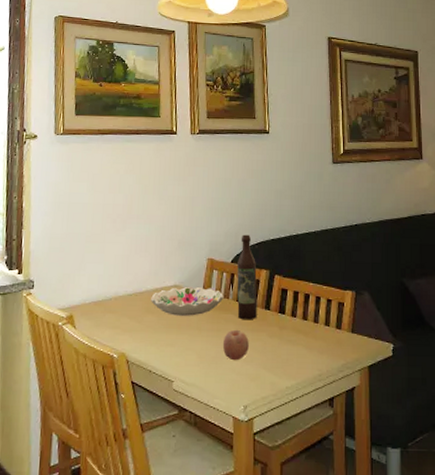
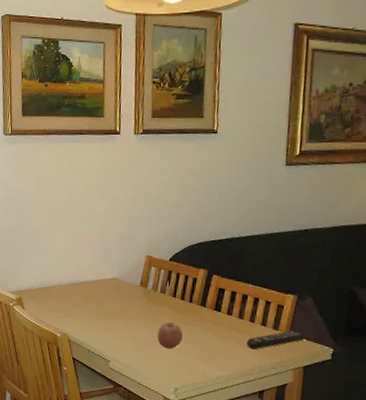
decorative bowl: present [151,286,224,316] -> none [91,279,161,307]
wine bottle: present [237,234,258,320] -> none [173,234,195,315]
remote control: none [313,328,368,353] -> present [246,330,307,350]

